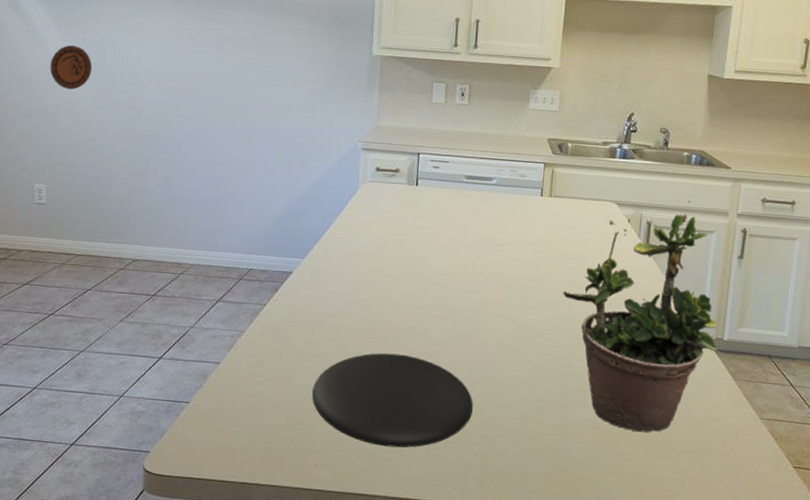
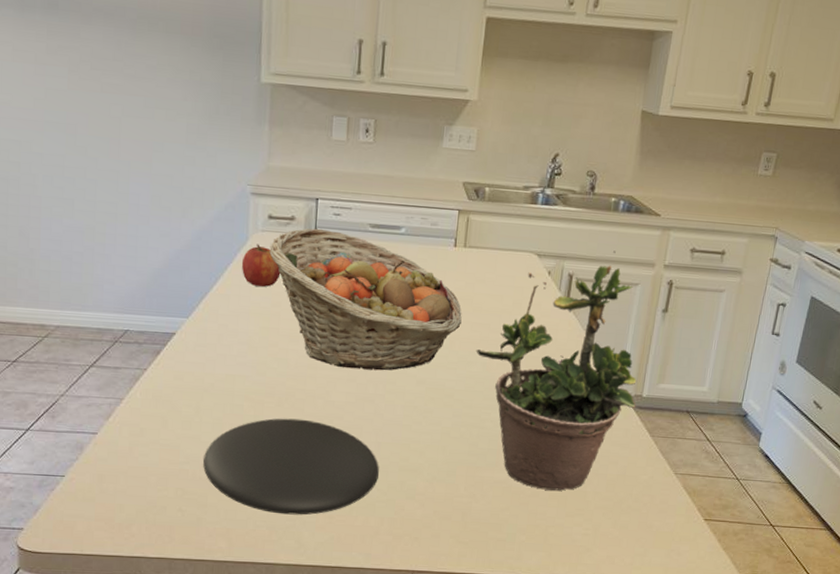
apple: none [351,193,386,231] -> present [241,244,281,287]
fruit basket: none [376,179,549,310] -> present [269,228,462,371]

